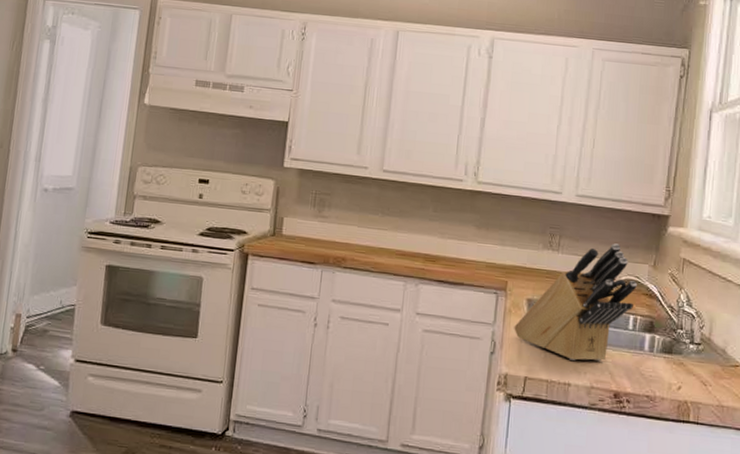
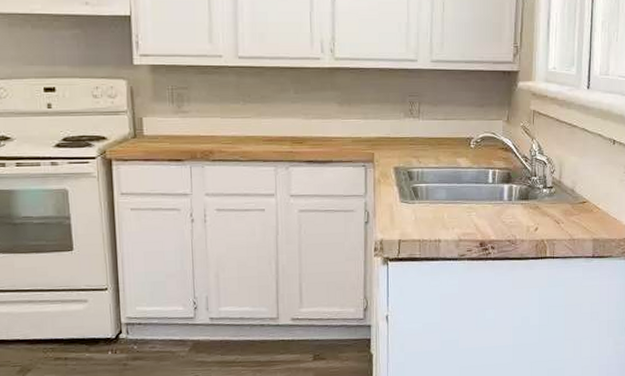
knife block: present [514,243,637,362] -> none [384,104,493,219]

